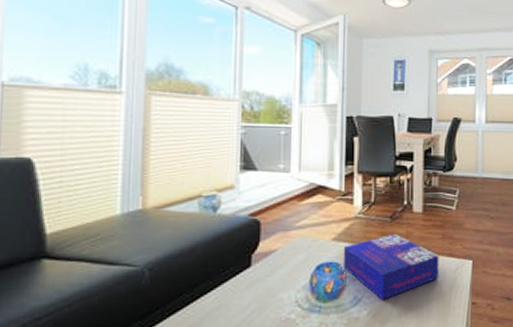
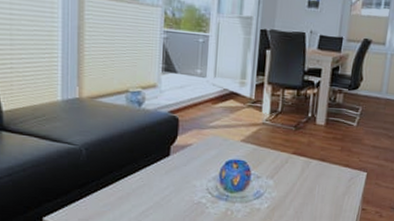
board game: present [343,233,439,300] -> none [249,141,336,197]

